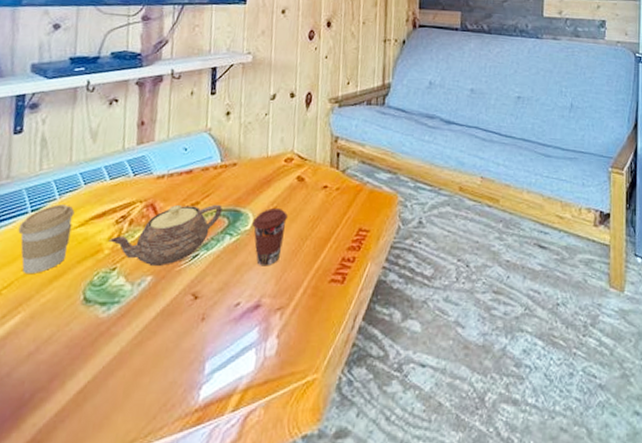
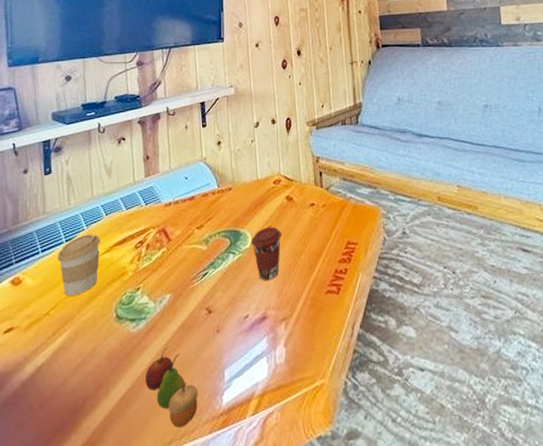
teapot: present [108,205,222,266] -> none [131,227,224,284]
fruit: none [110,334,173,425] -> present [145,346,198,427]

